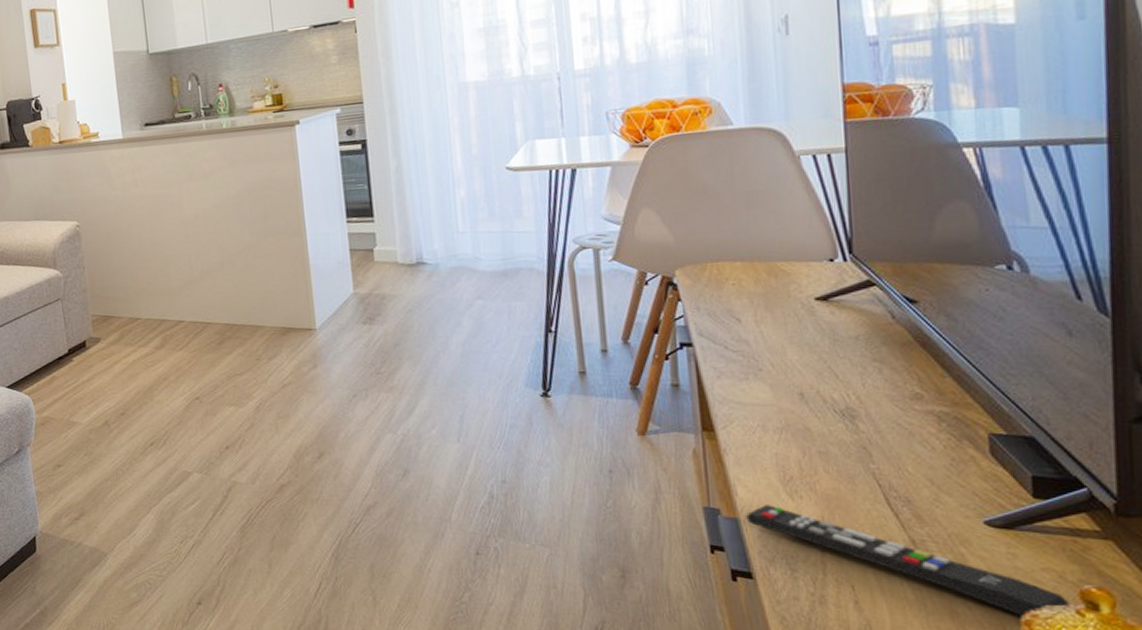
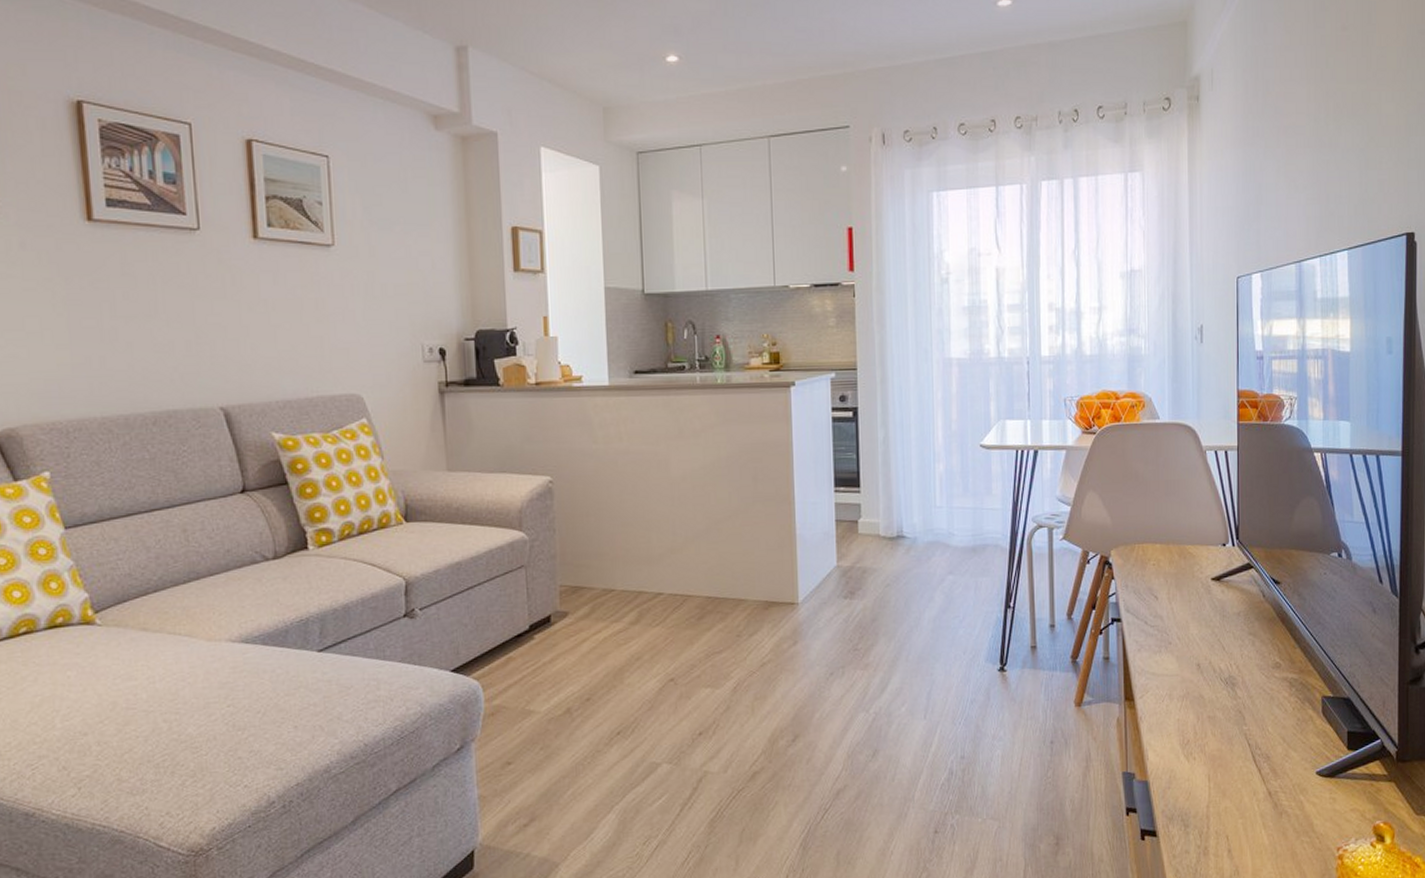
remote control: present [746,505,1069,618] -> none [1154,767,1367,853]

